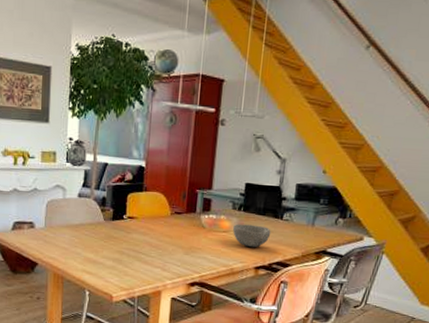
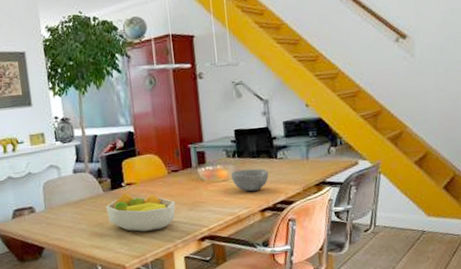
fruit bowl: none [104,224,172,267] -> present [106,192,176,232]

